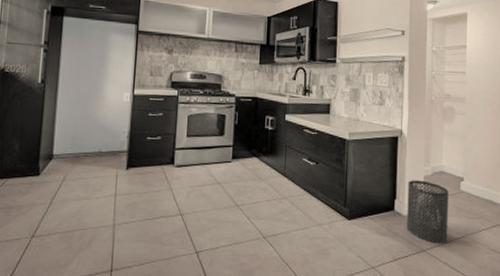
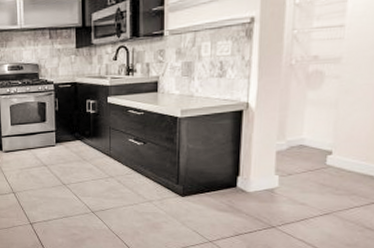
trash can: present [407,180,449,244] -> none [252,156,310,221]

